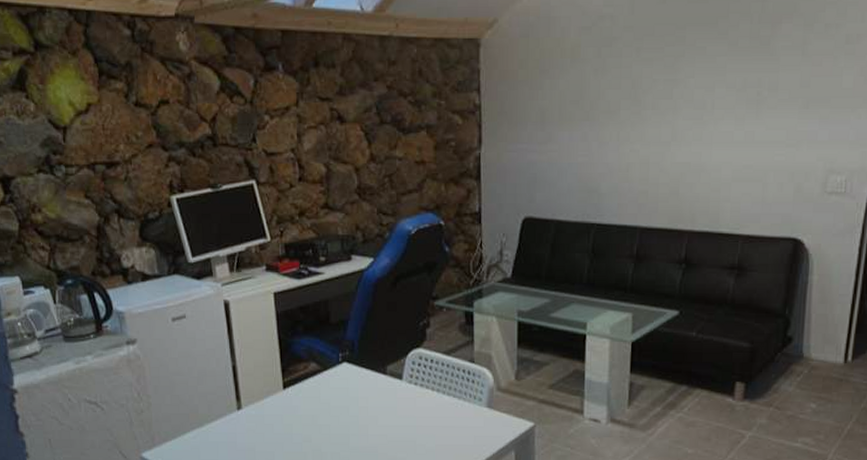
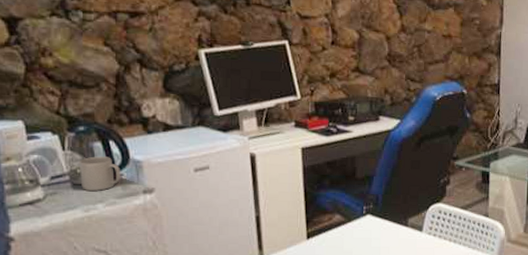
mug: none [68,309,106,344] -> present [79,156,121,192]

